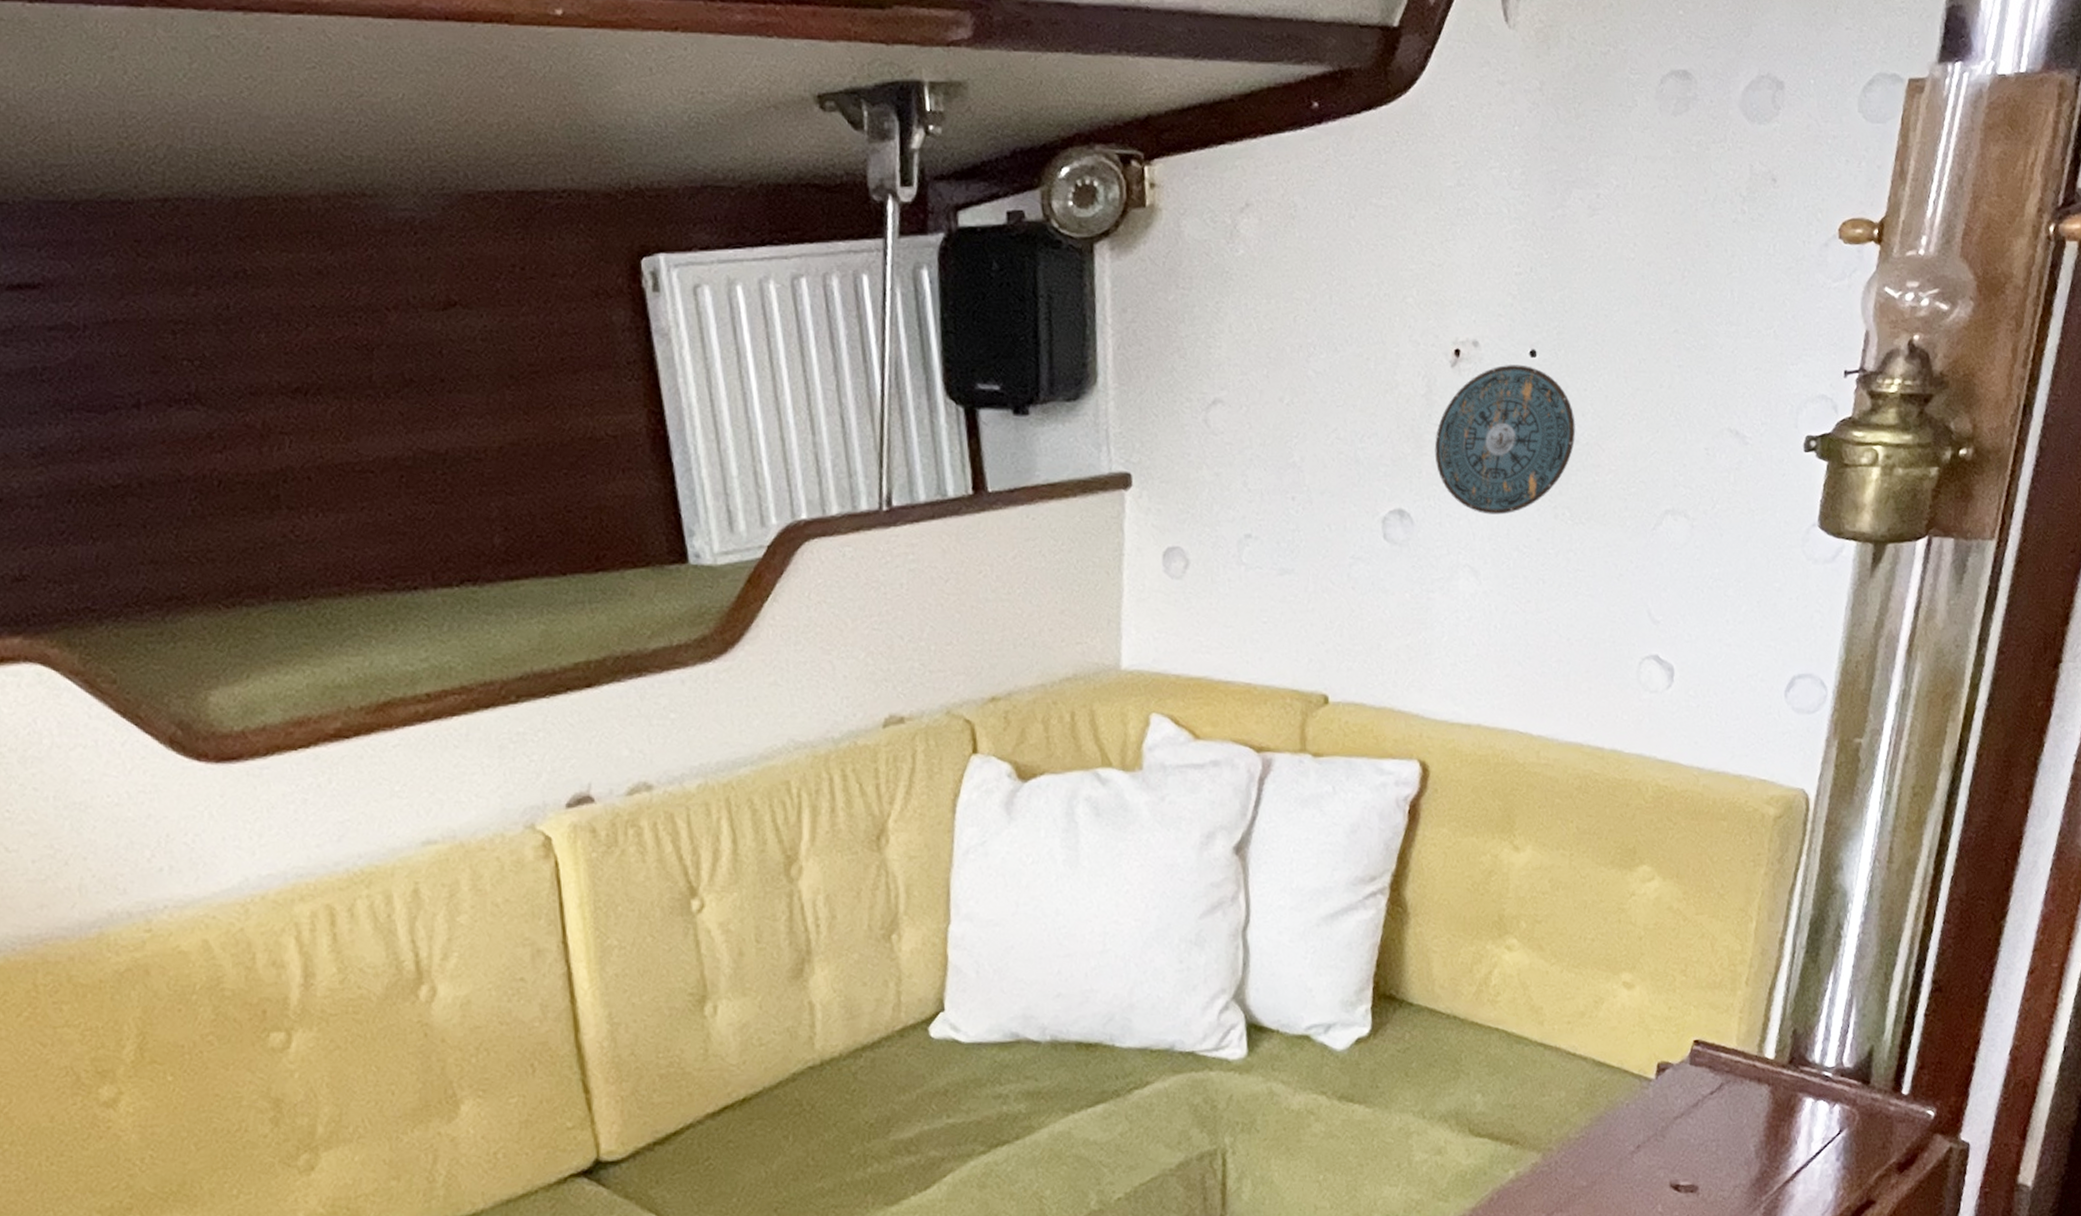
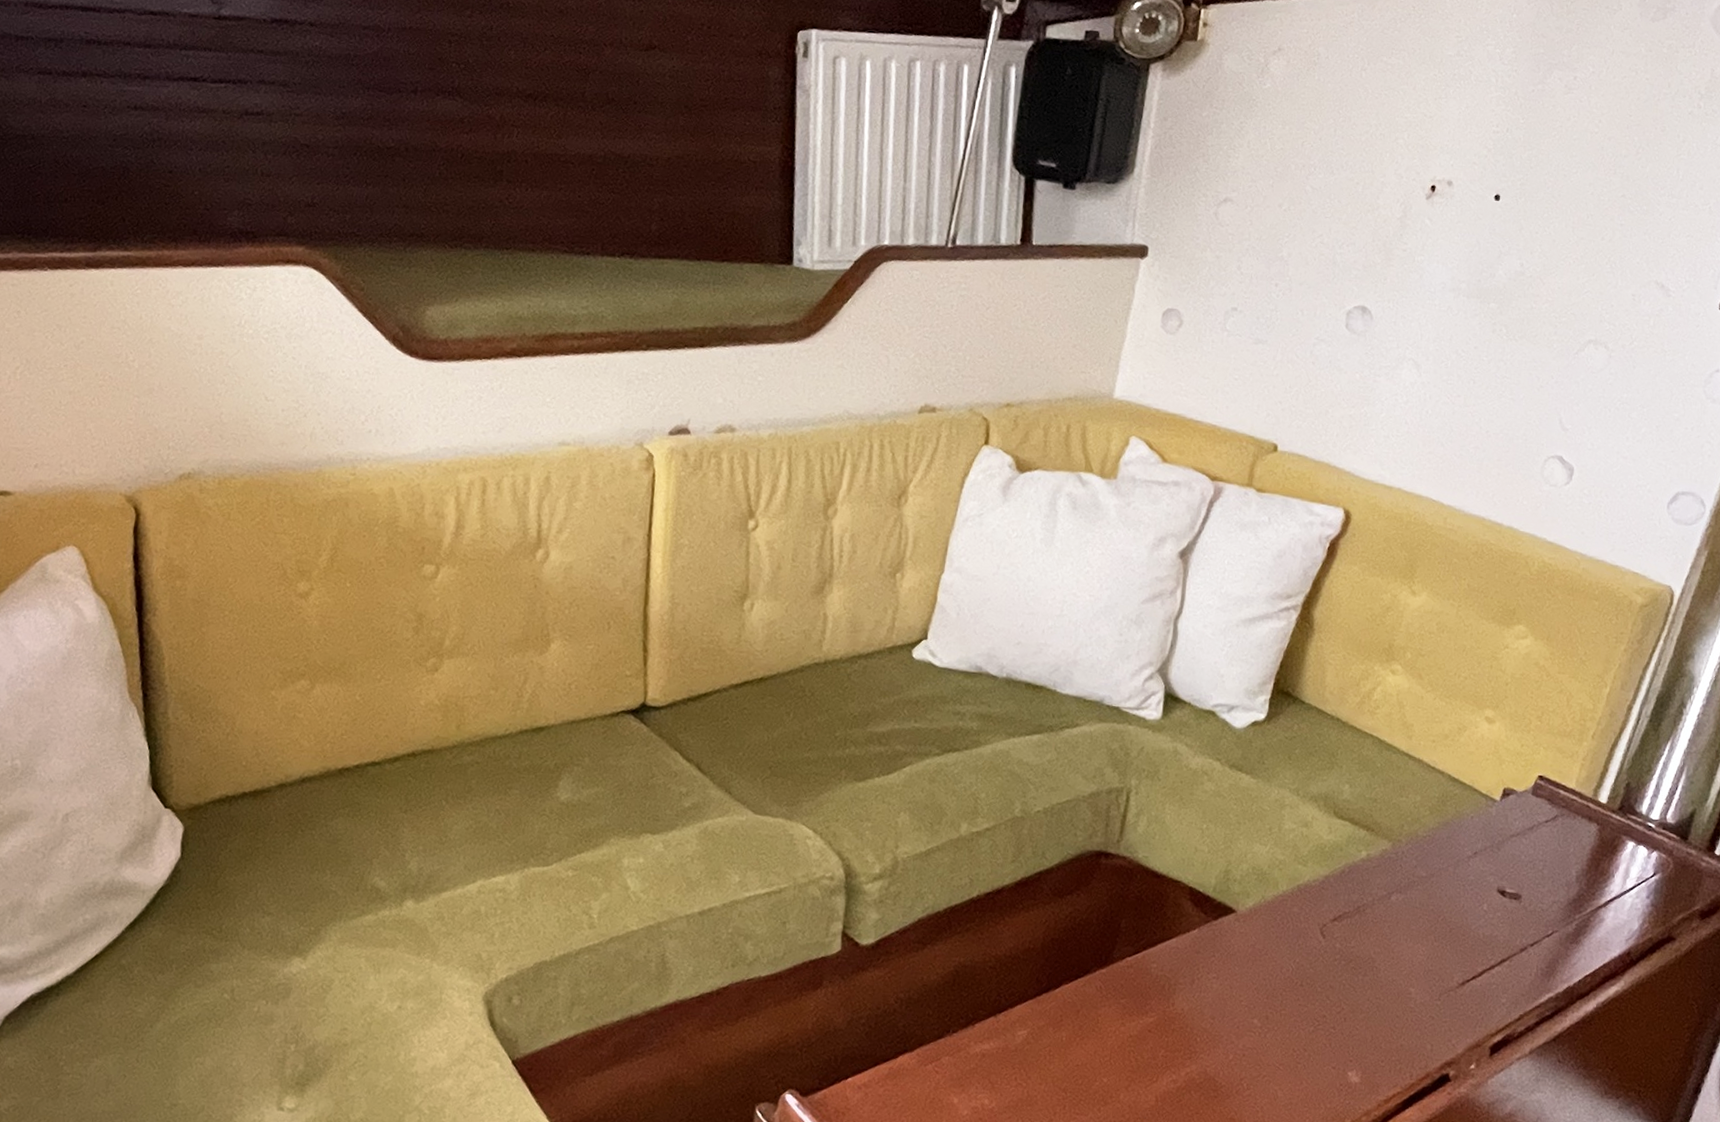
compass: present [1434,365,1576,515] -> none [1400,203,1524,323]

